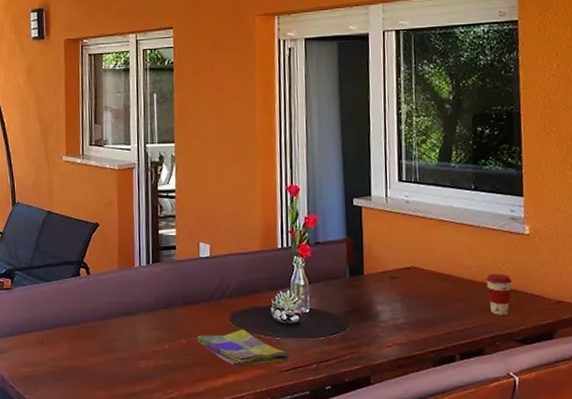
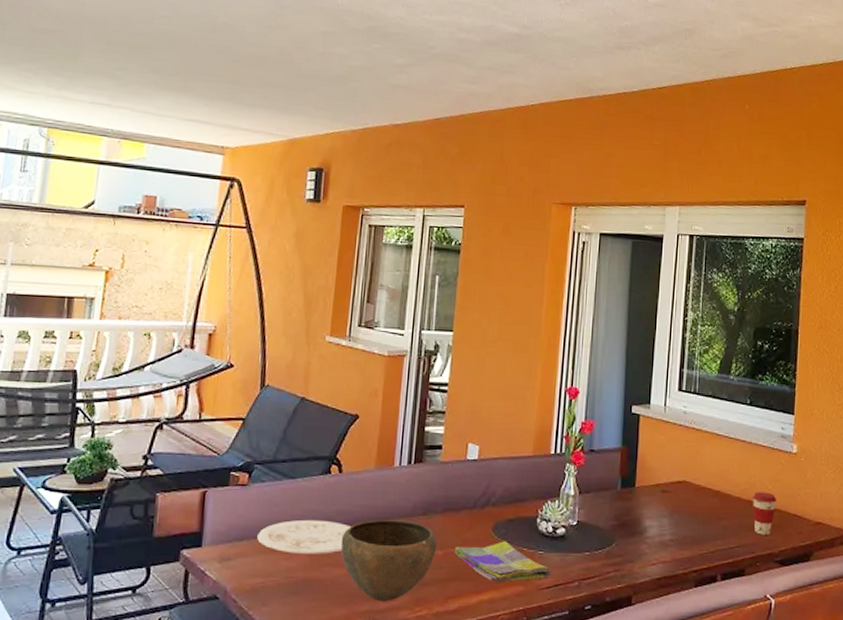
plate: none [23,316,102,346] -> present [256,519,350,554]
bowl: none [95,314,180,385] -> present [340,520,437,602]

